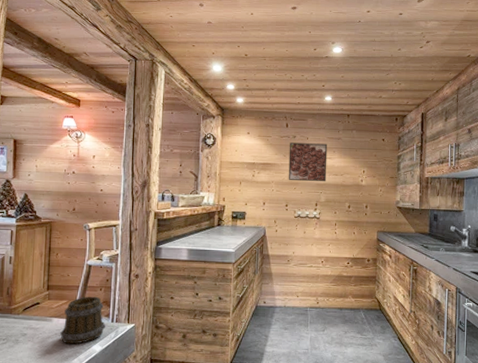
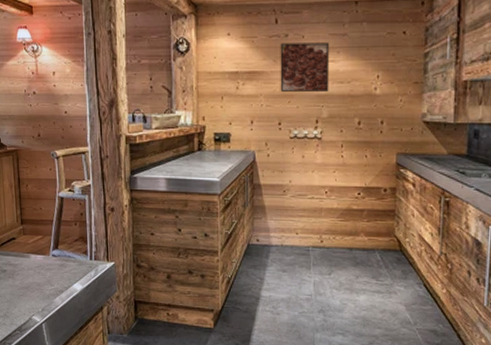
mug: present [60,296,106,345] -> none [39,231,85,283]

